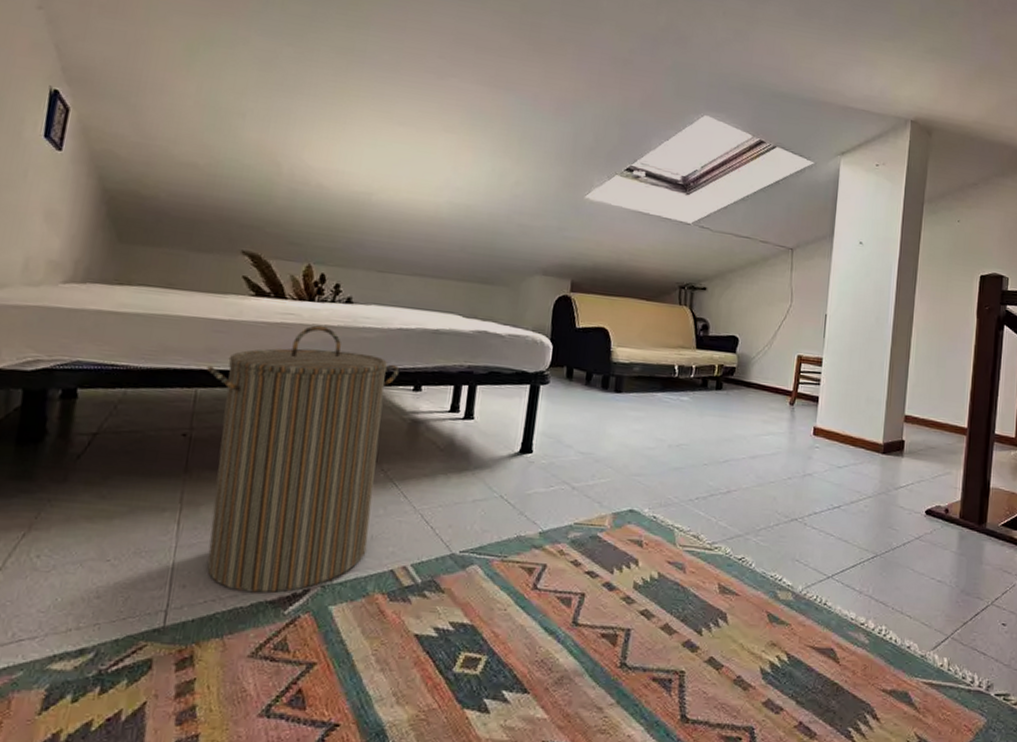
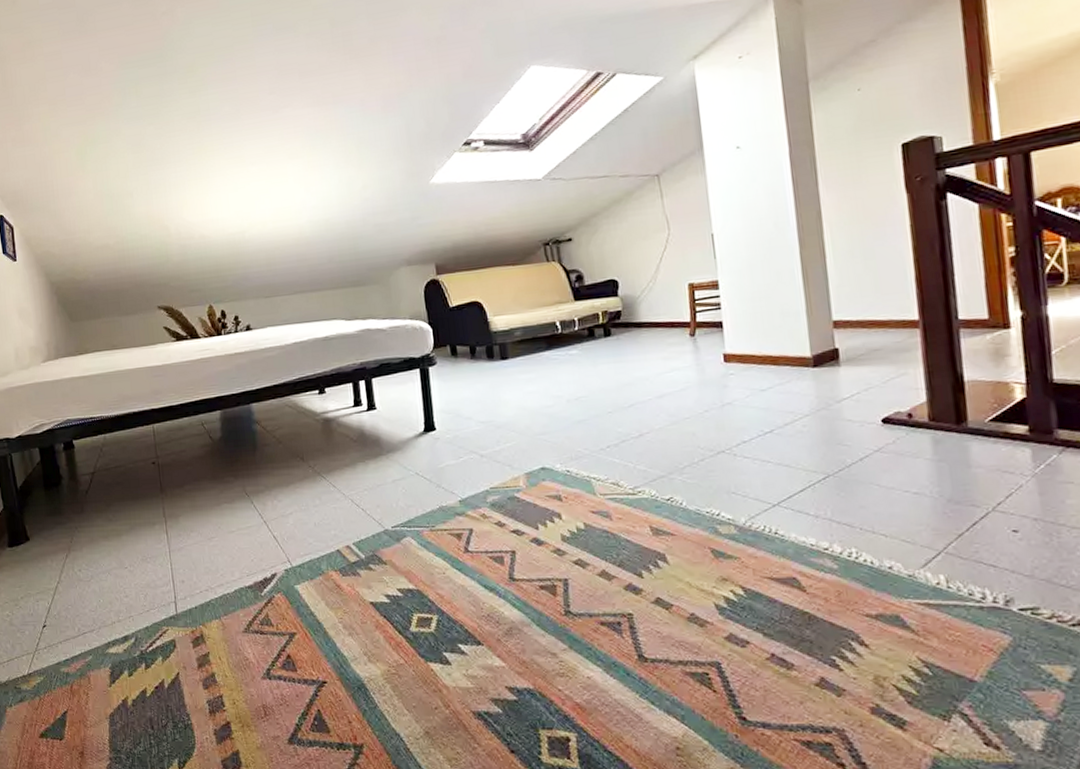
laundry hamper: present [207,325,400,594] -> none [156,354,314,581]

